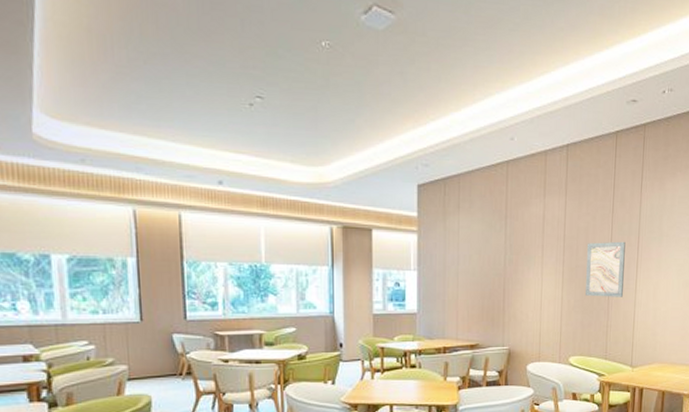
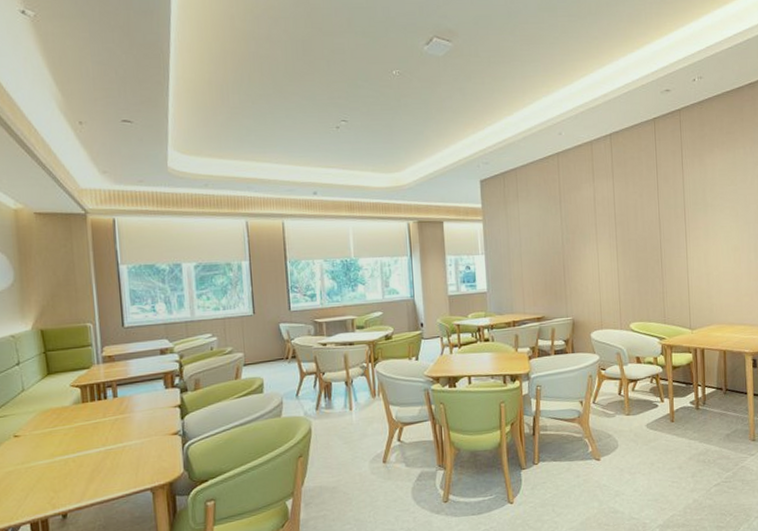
wall art: present [585,241,626,297] -> none [636,214,675,267]

